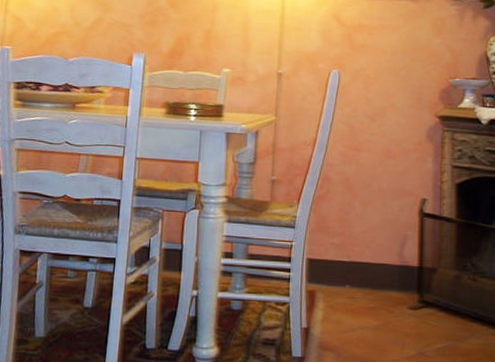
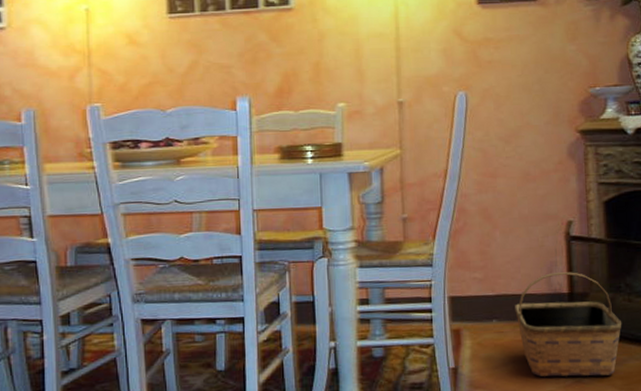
basket: none [367,246,466,351] -> present [515,272,622,377]

